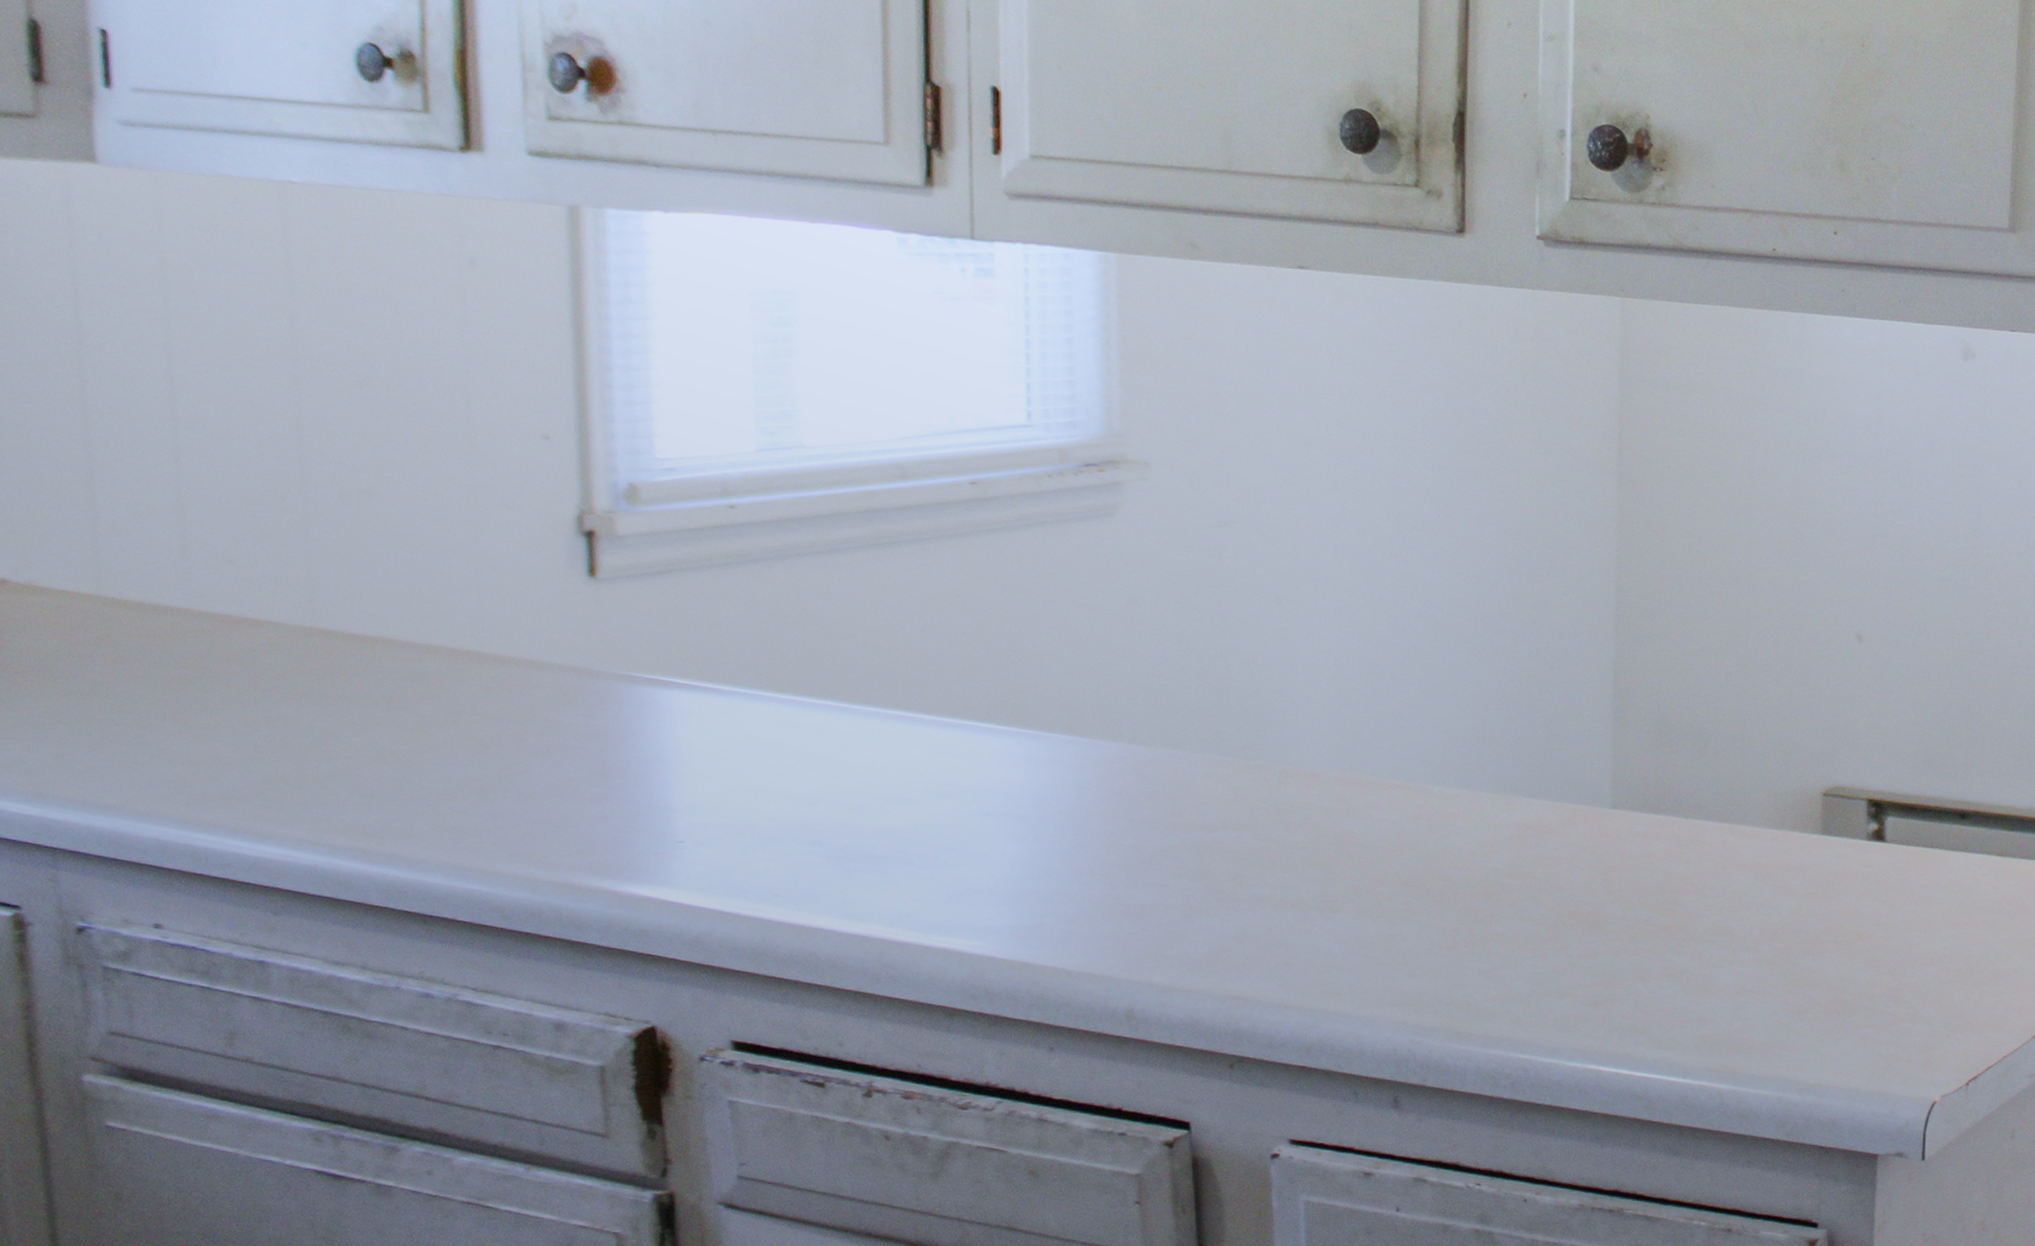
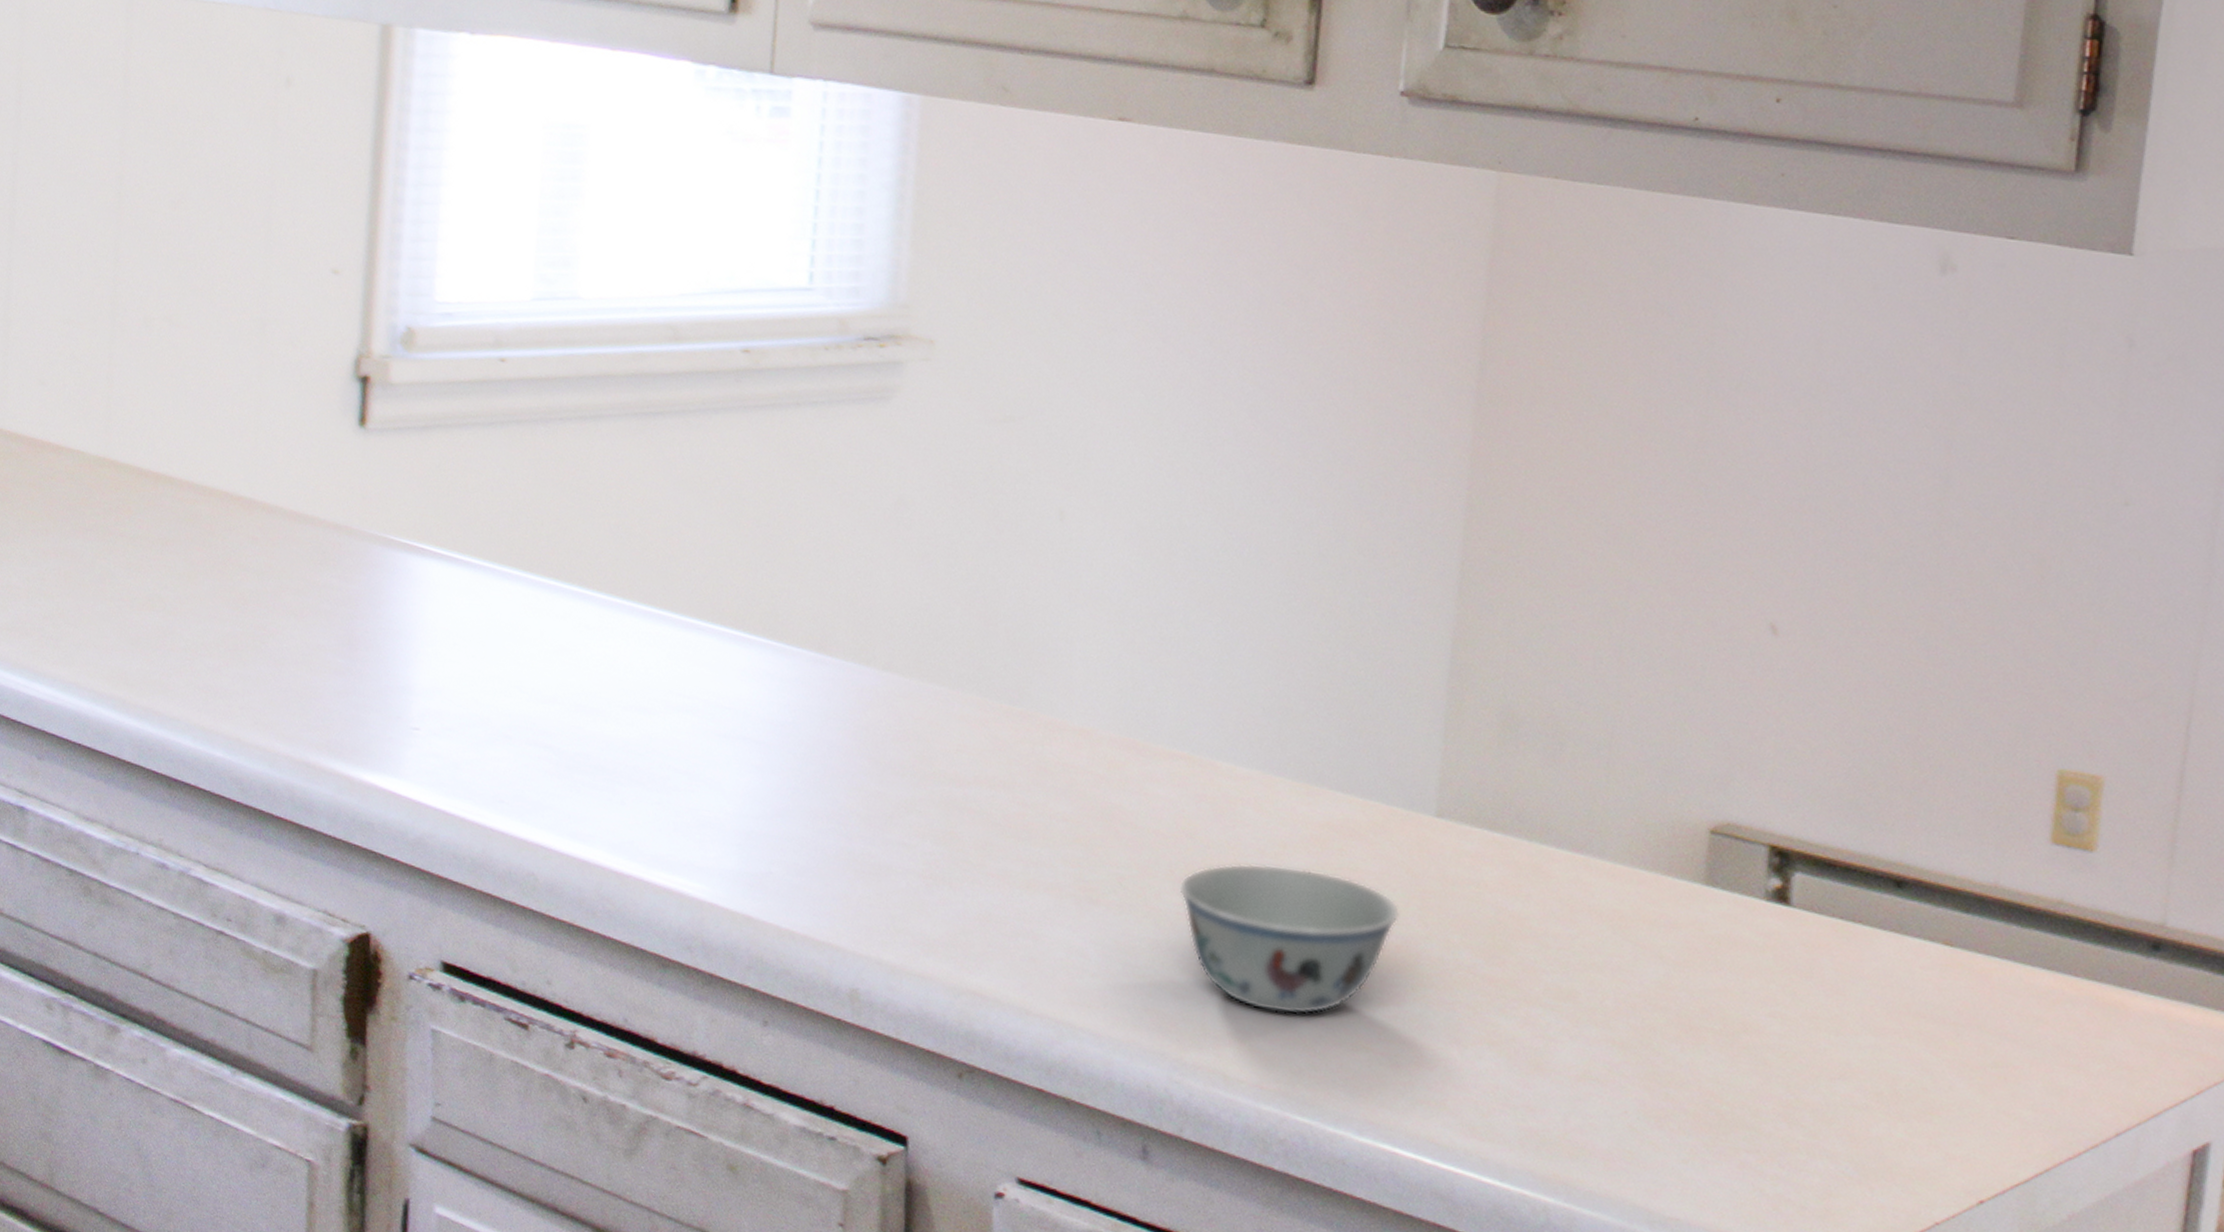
bowl: none [1405,862,1589,977] -> present [1178,863,1401,1015]

